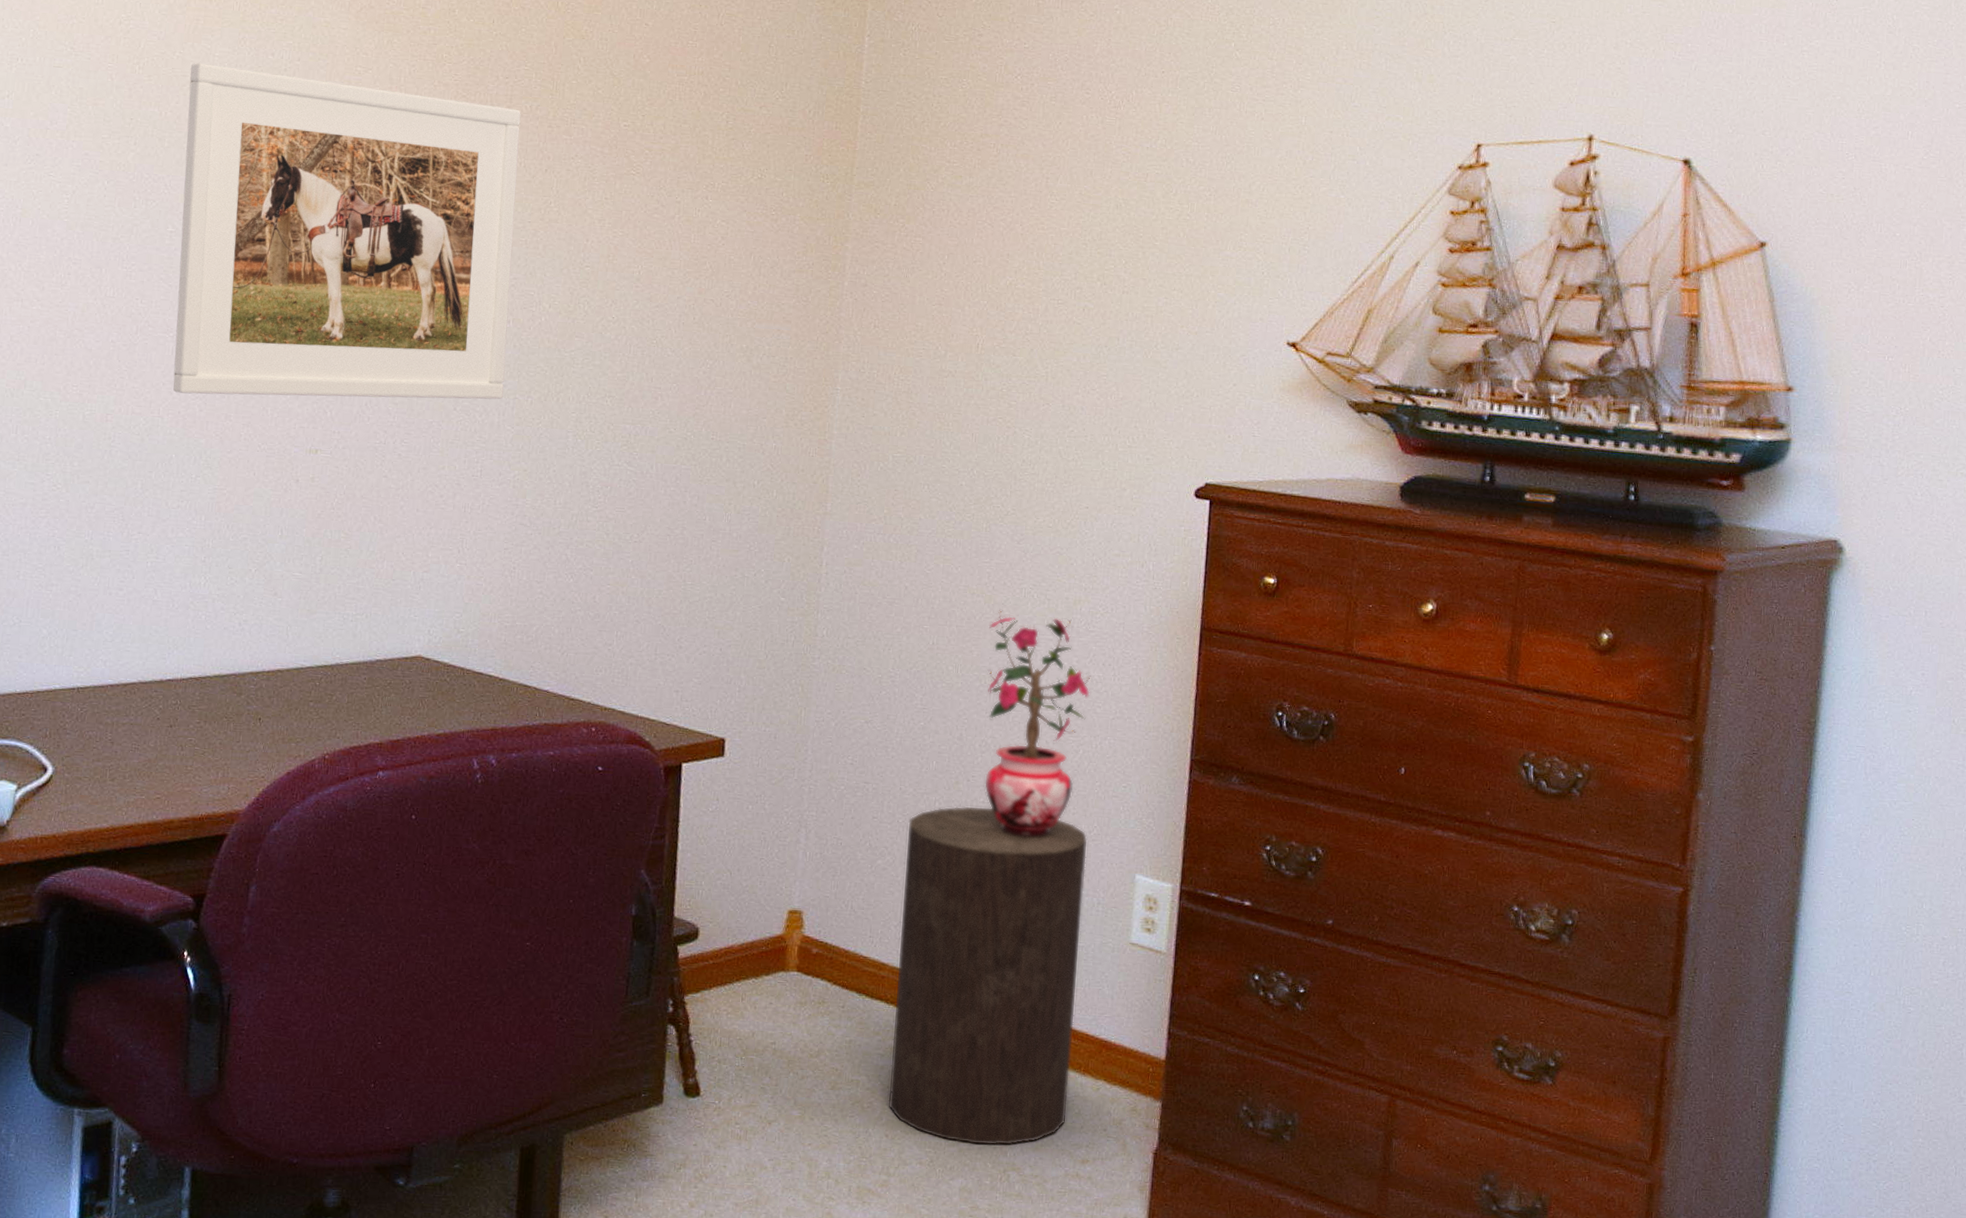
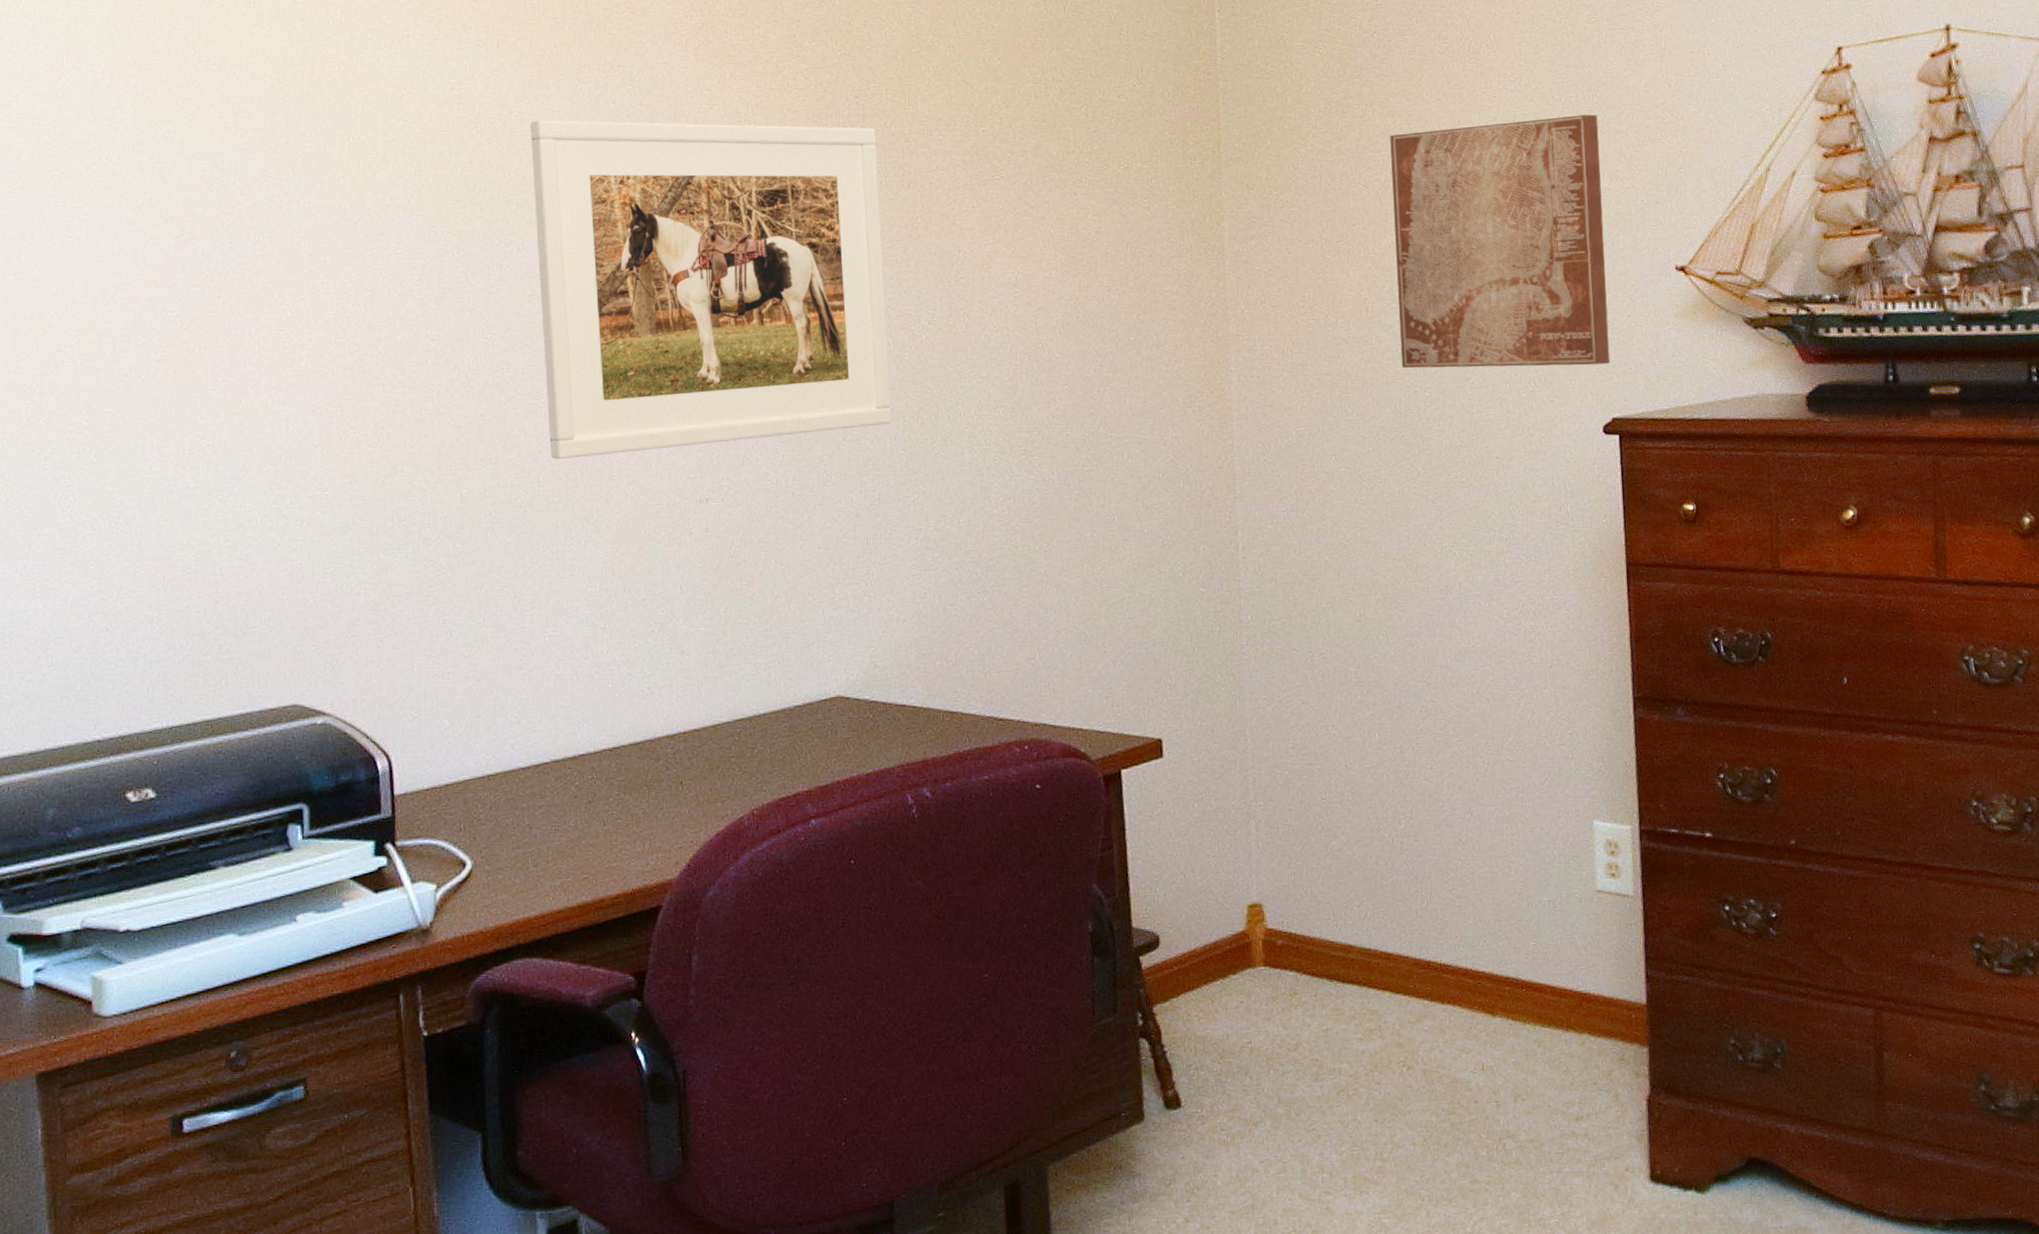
stool: present [888,806,1088,1146] -> none [1358,772,1555,1118]
potted plant: present [984,609,1091,838] -> none [1415,571,1524,799]
wall art: none [1004,177,1229,430] -> present [1390,114,1610,369]

